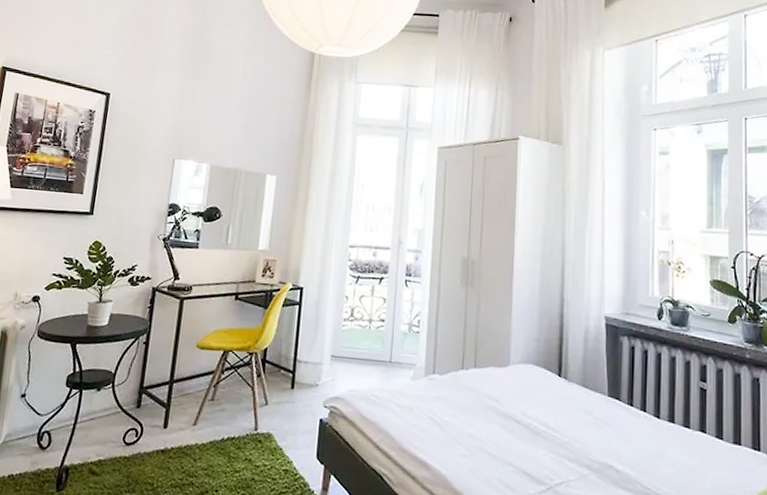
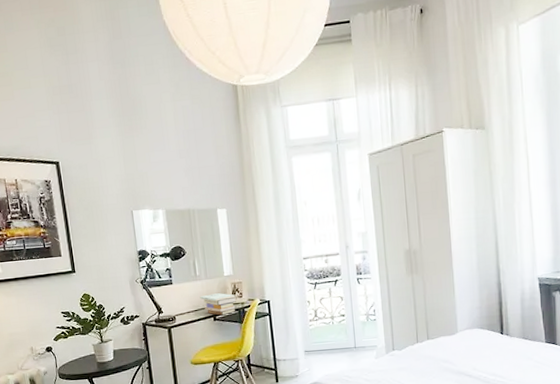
books: none [225,267,266,296] -> present [199,293,236,316]

